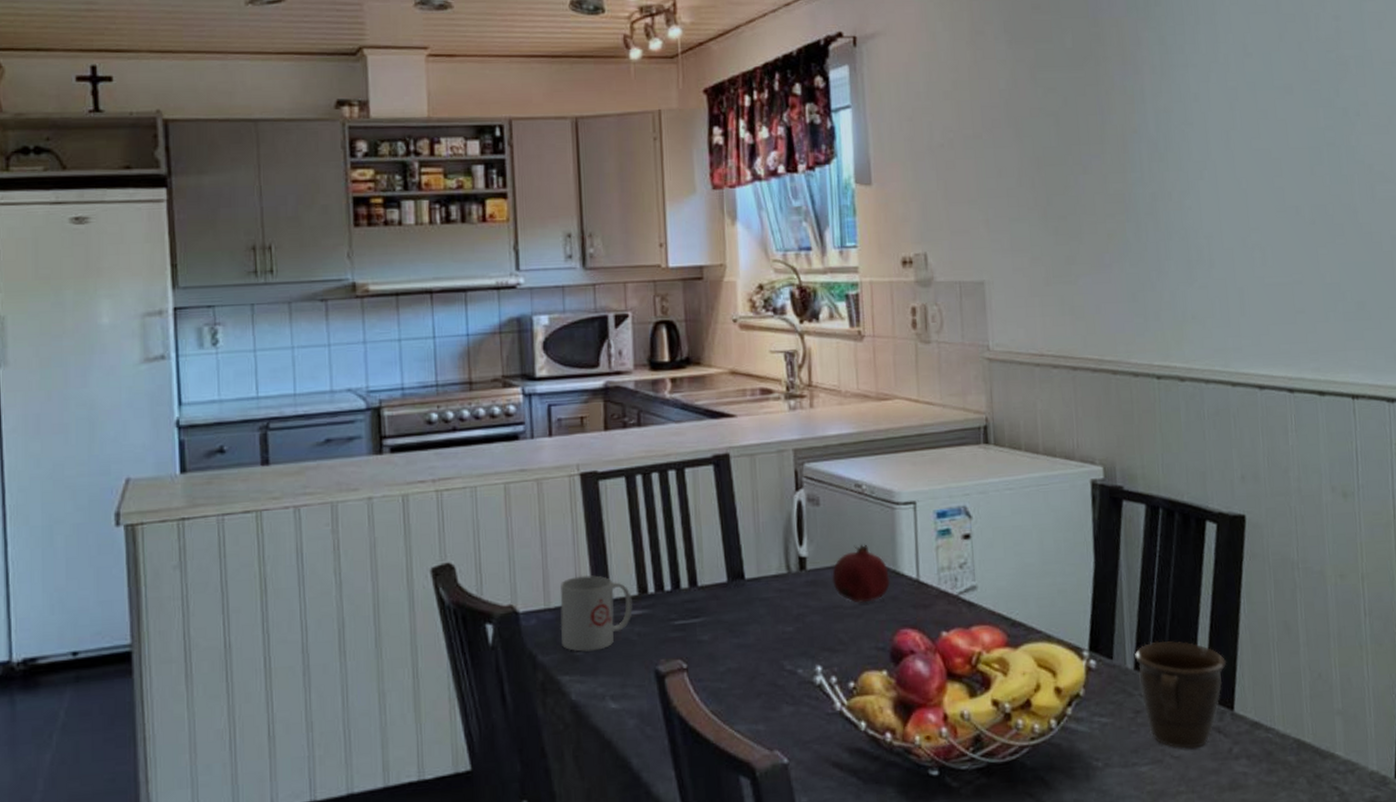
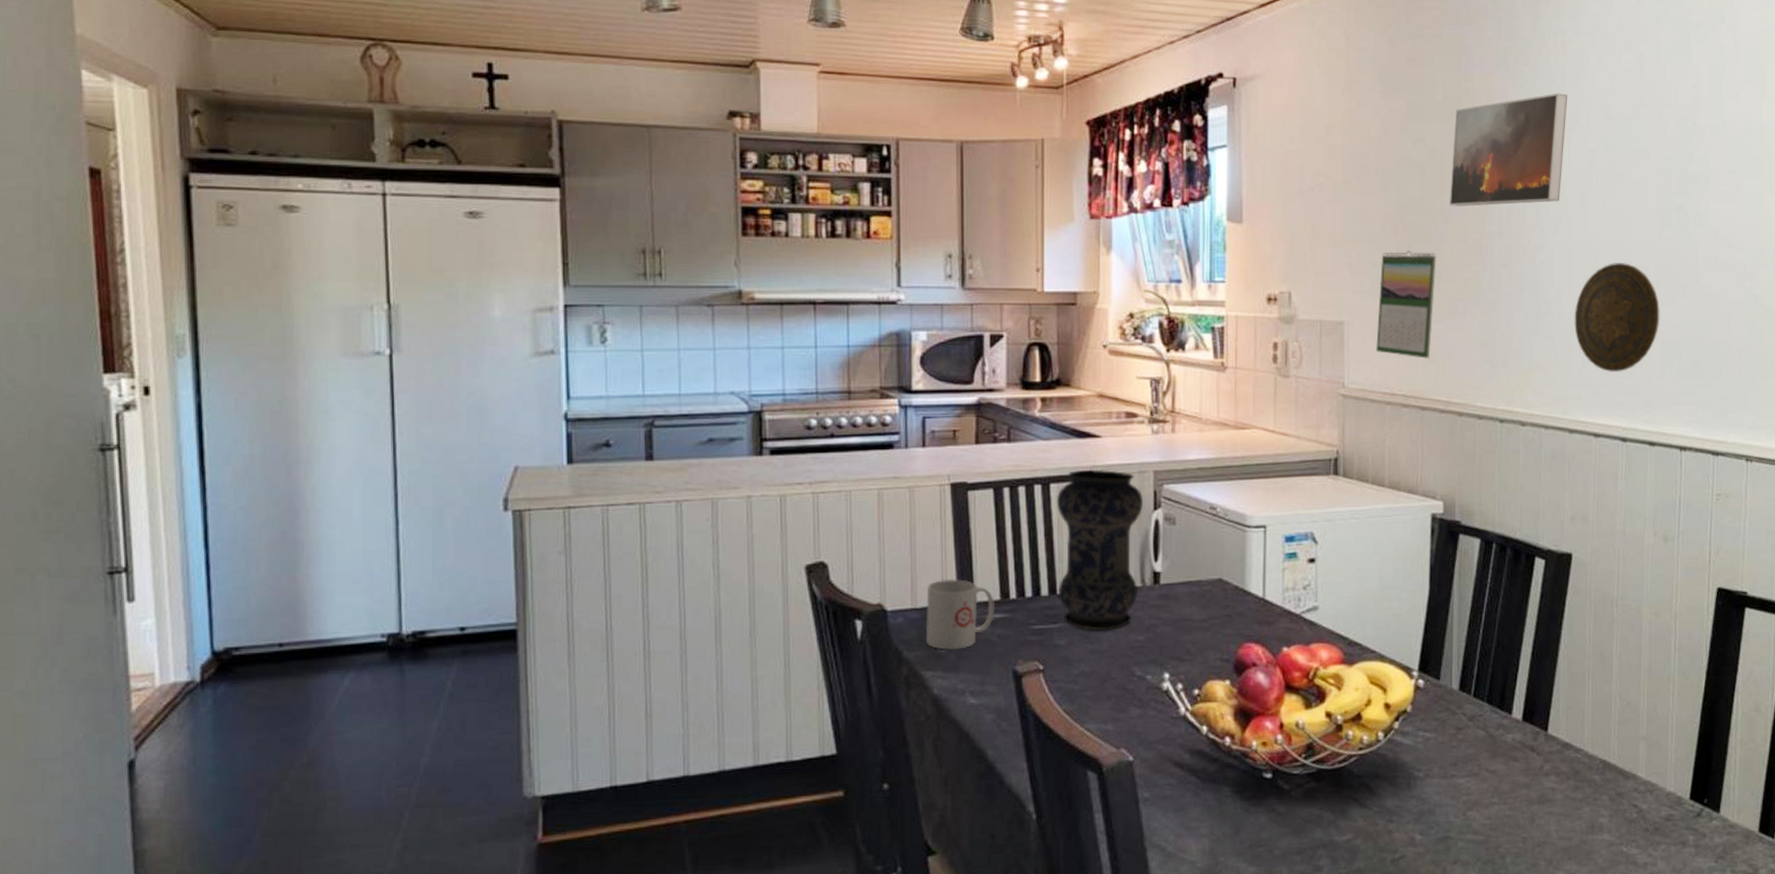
vase: none [691,450,784,624] -> present [1056,469,1144,632]
fruit: present [832,544,891,603] -> none [1184,563,1238,617]
calendar: none [1019,204,1078,316] -> present [1376,251,1437,359]
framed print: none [1086,32,1203,155] -> present [1450,93,1568,206]
mug: present [1135,641,1227,749] -> none [1460,665,1545,764]
decorative plate: none [1227,204,1320,320] -> present [1574,263,1660,373]

